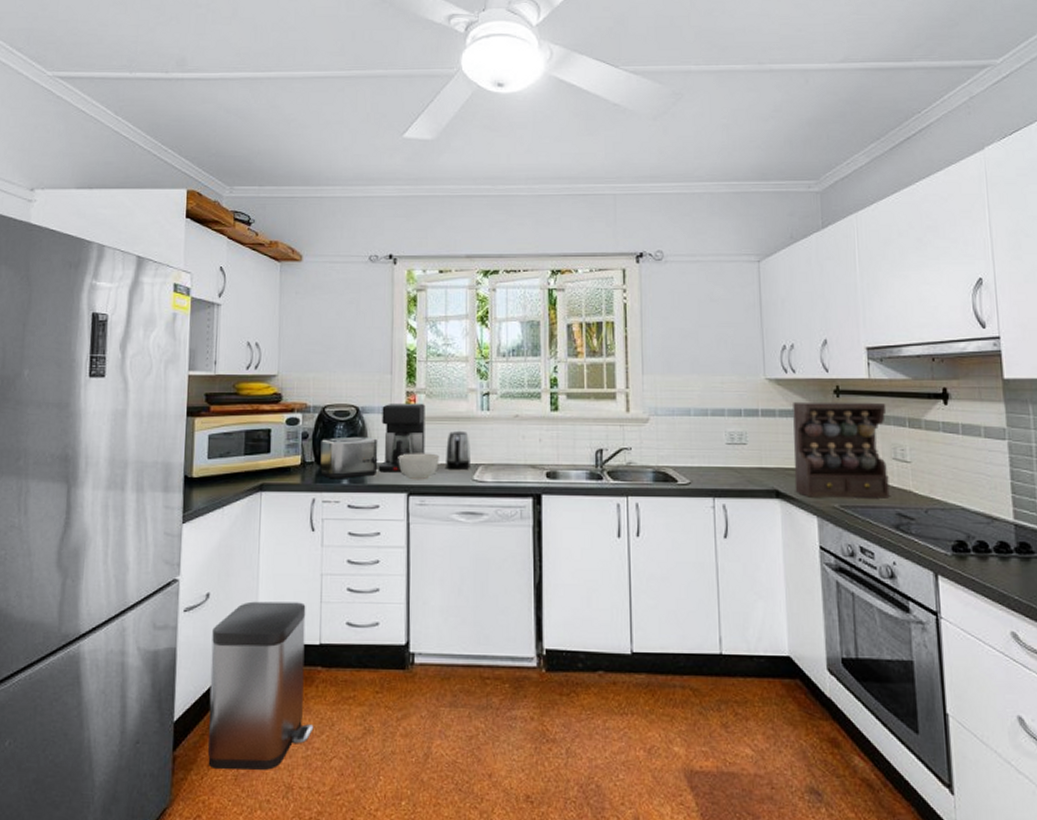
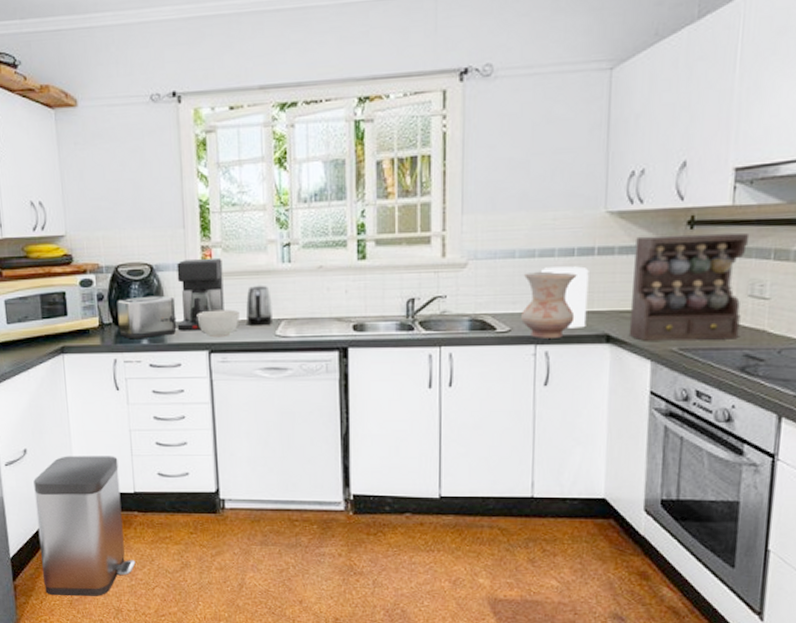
ceramic jug: none [699,428,747,492] -> present [521,270,577,338]
canister: none [714,425,757,483] -> present [541,266,589,328]

